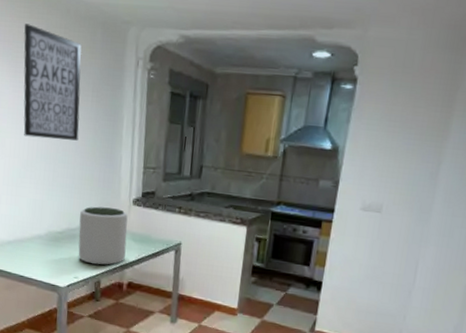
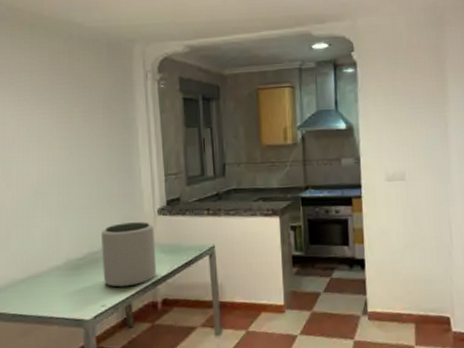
wall art: present [23,24,82,141] -> none [25,53,92,164]

